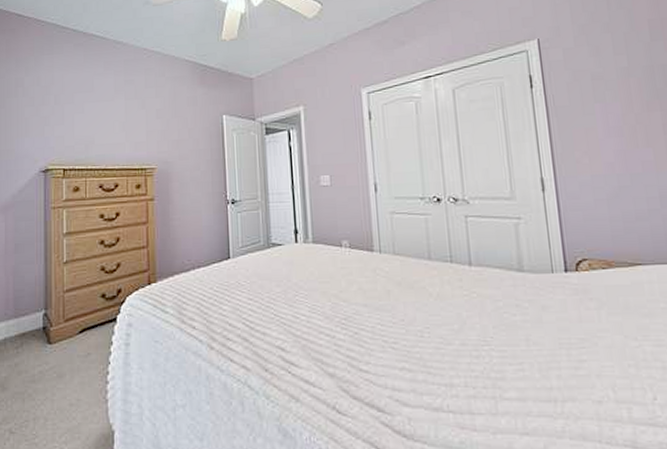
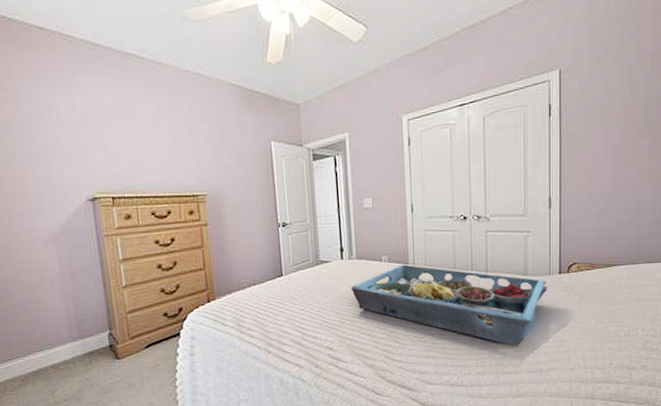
serving tray: none [306,251,551,365] -> present [351,264,547,347]

